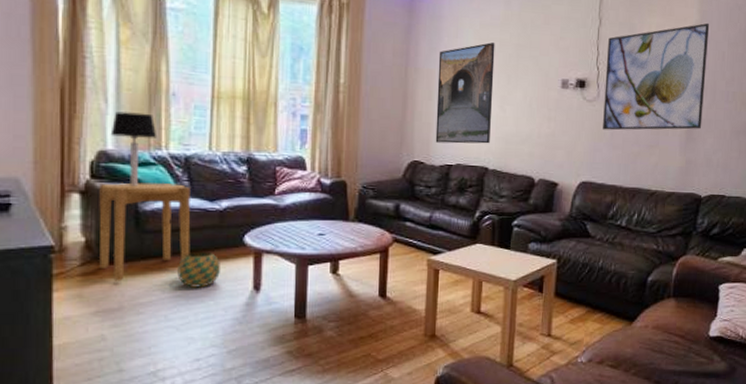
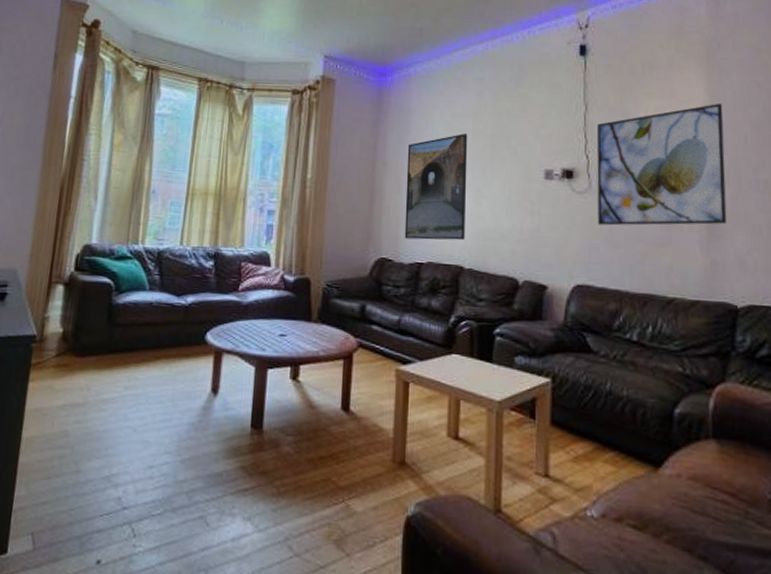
side table: present [99,182,191,281] -> none [72,275,160,375]
table lamp: present [110,111,158,187] -> none [96,208,136,280]
decorative ball: present [177,251,221,288] -> none [140,347,182,387]

